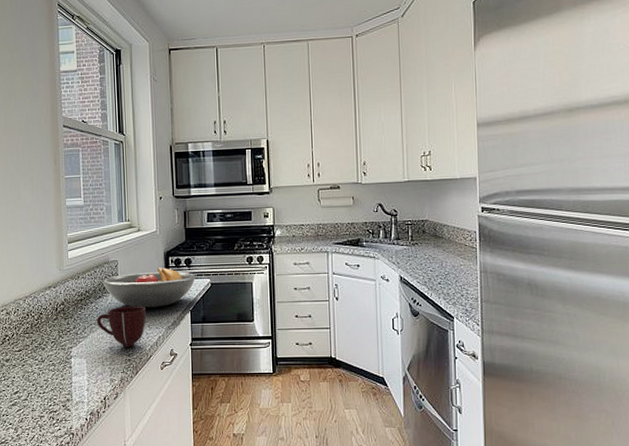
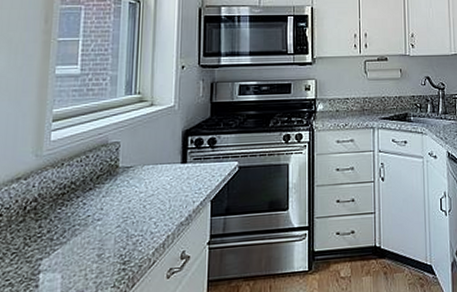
mug: present [96,306,147,348] -> none [81,198,154,254]
fruit bowl: present [102,266,197,308] -> none [96,148,222,201]

